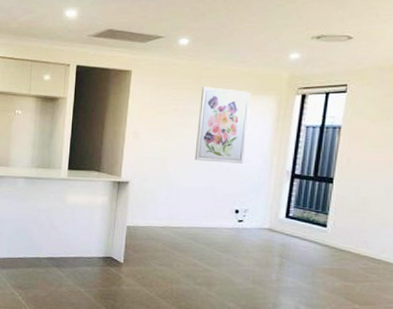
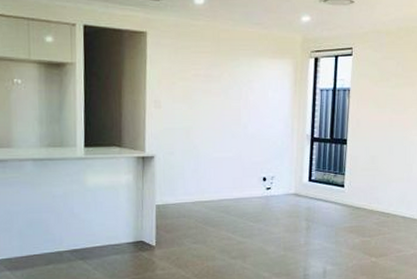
wall art: present [194,87,252,164] -> none [219,50,269,130]

